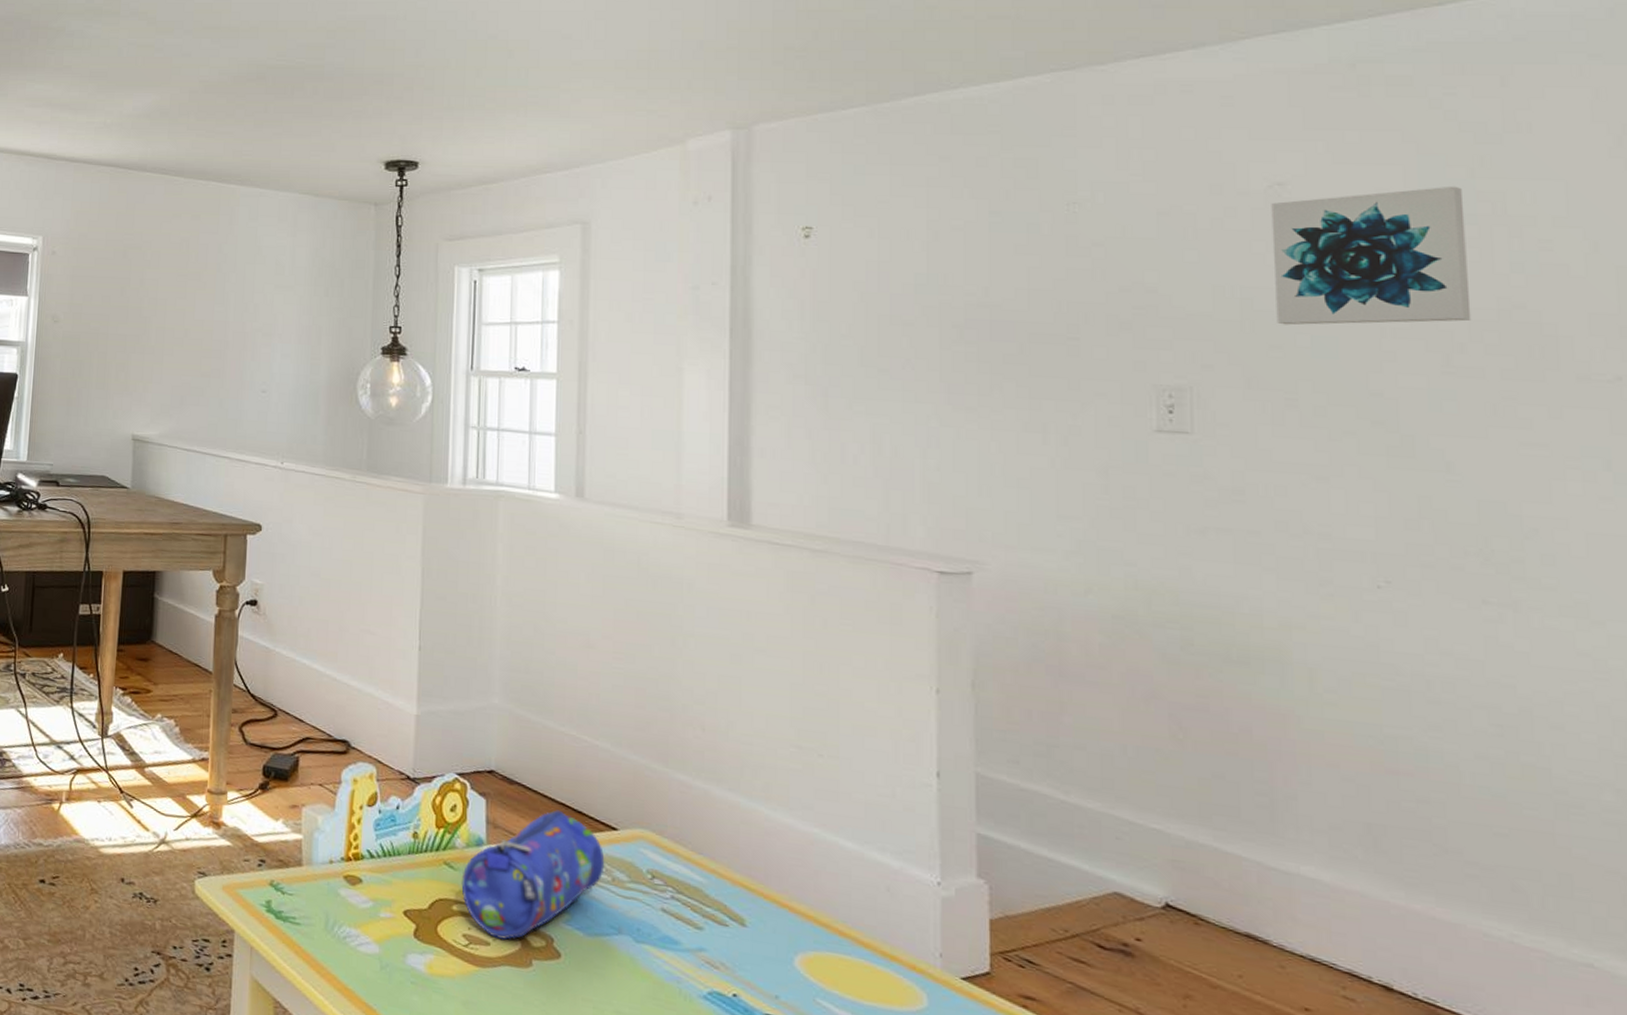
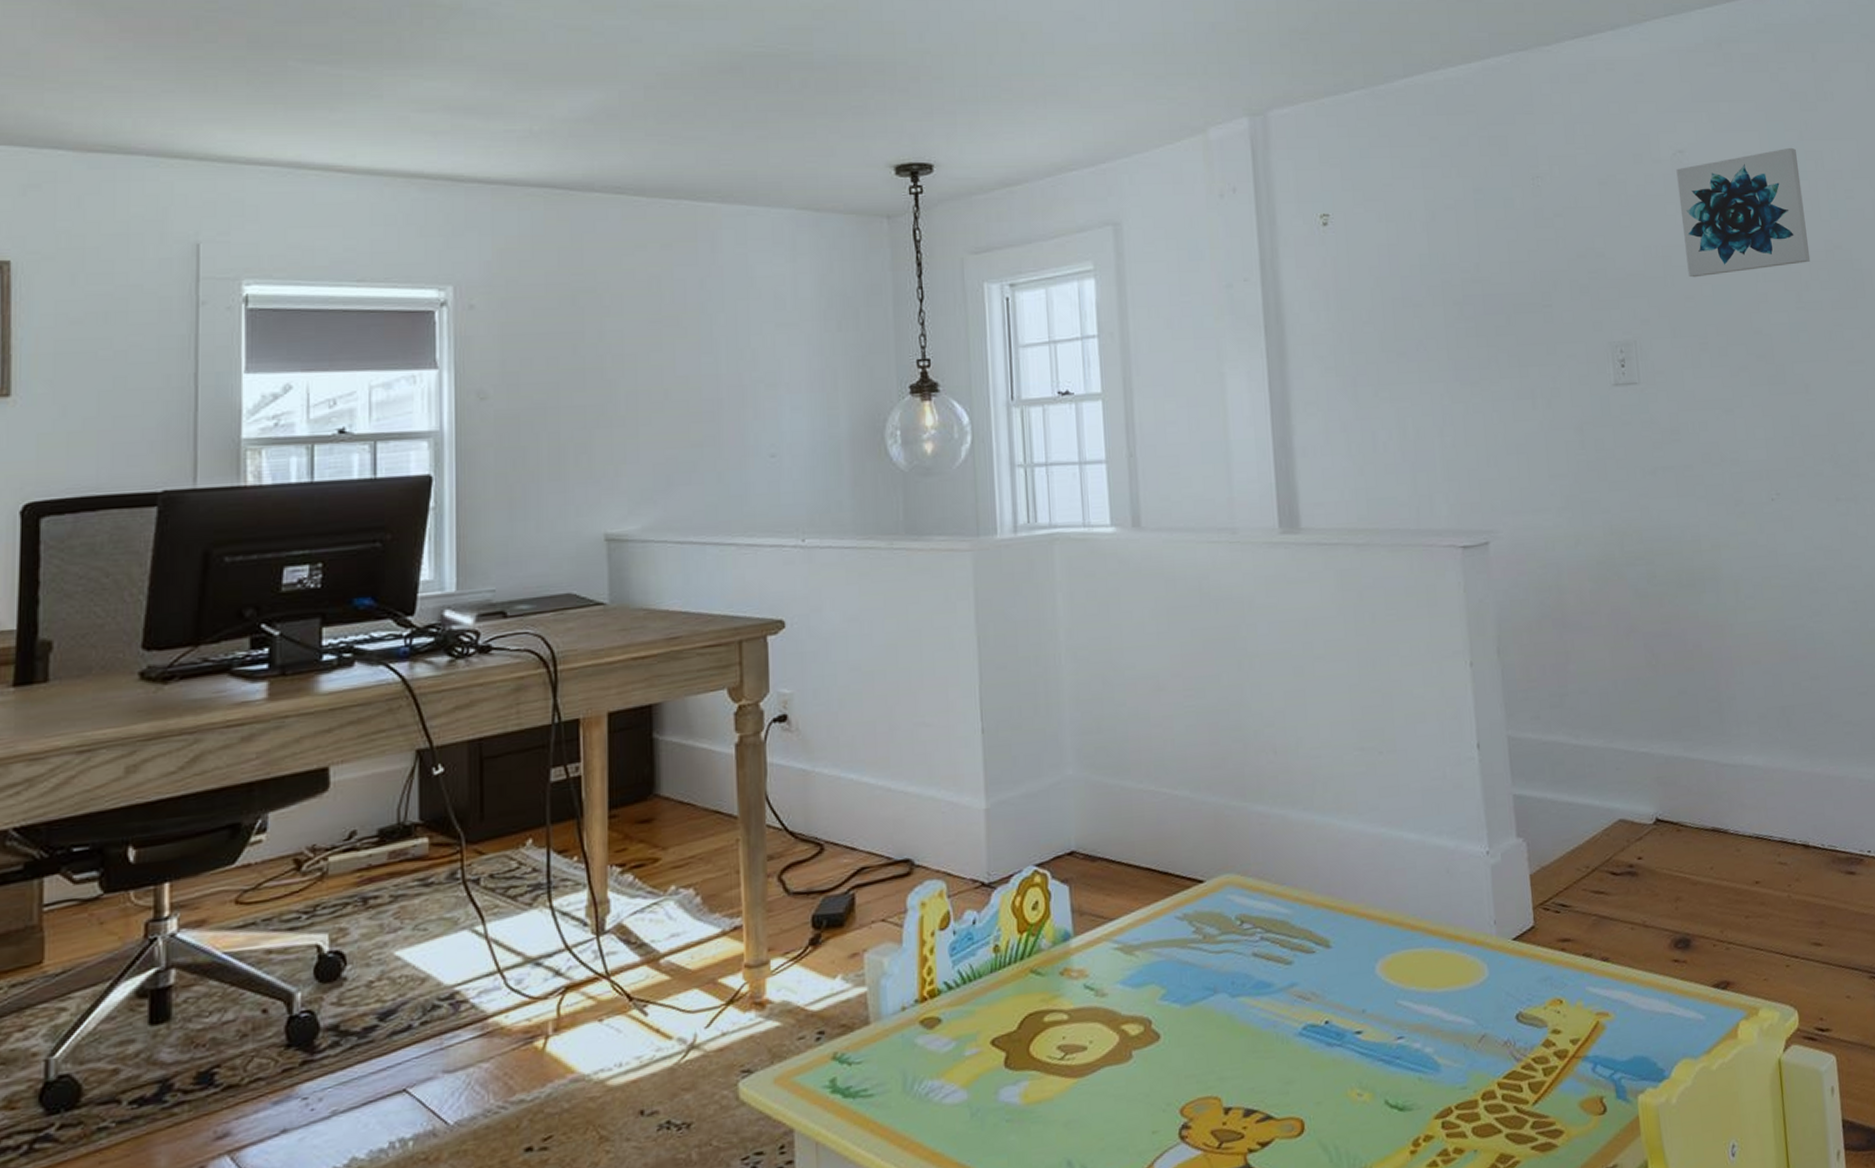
pencil case: present [461,810,605,940] -> none [1050,876,1195,1040]

